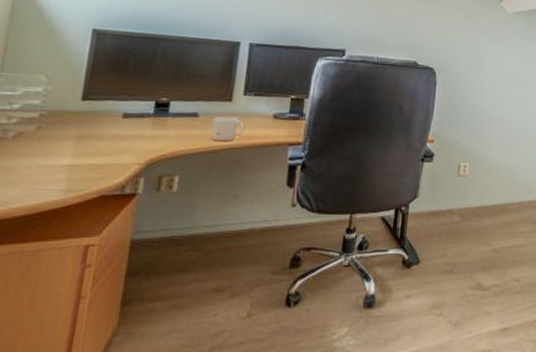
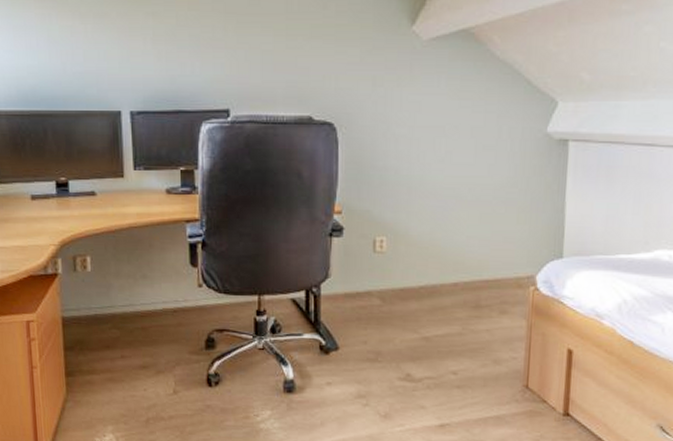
mug: present [210,116,245,142] -> none [109,193,140,221]

